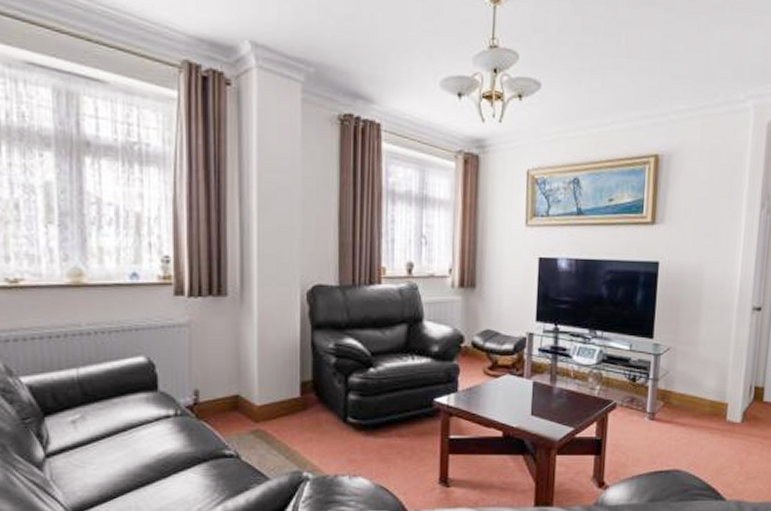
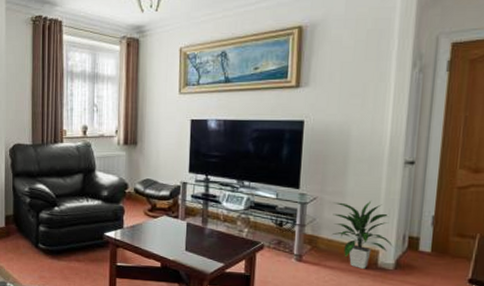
indoor plant: none [685,350,742,424] -> present [333,201,394,269]

